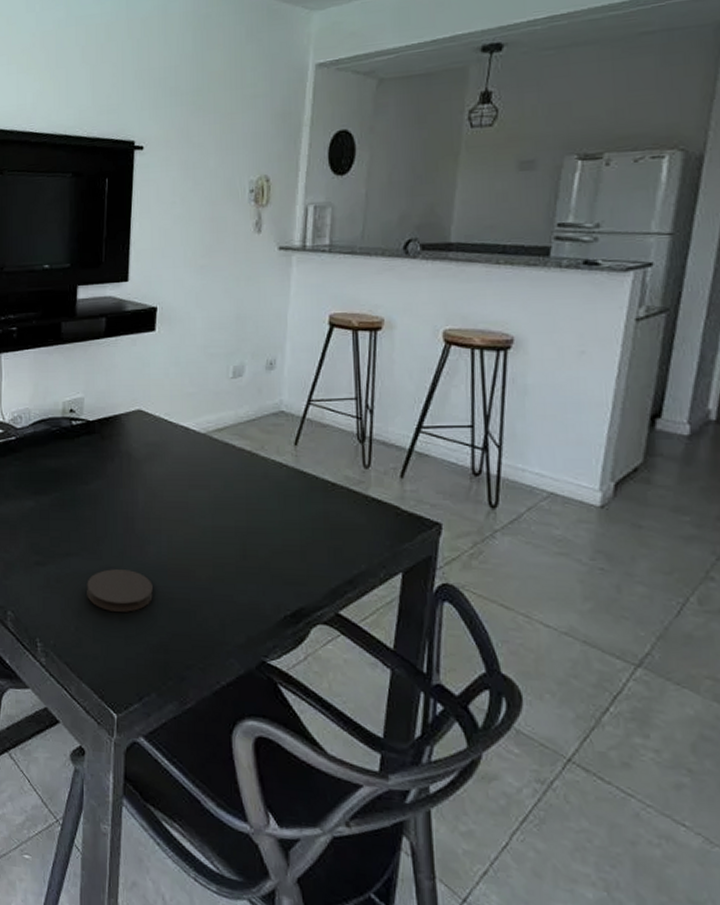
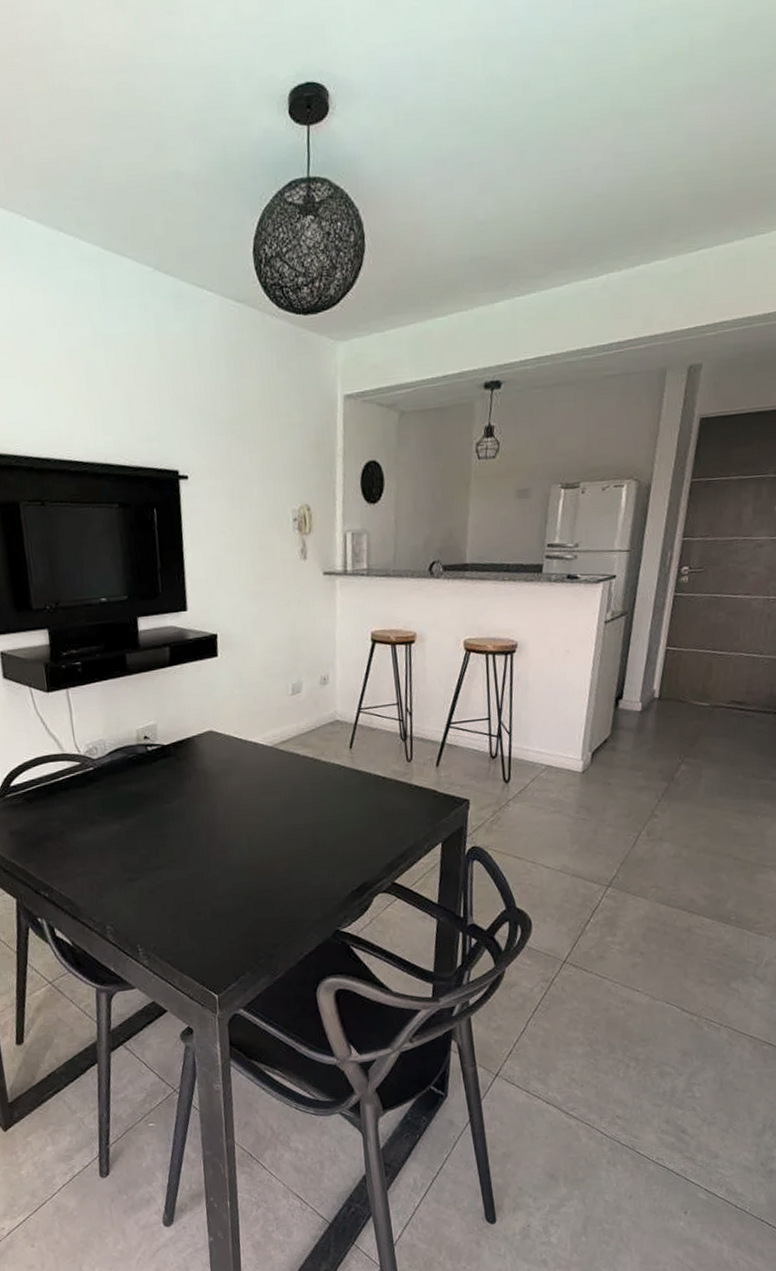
coaster: present [87,569,153,612] -> none [178,873,239,911]

